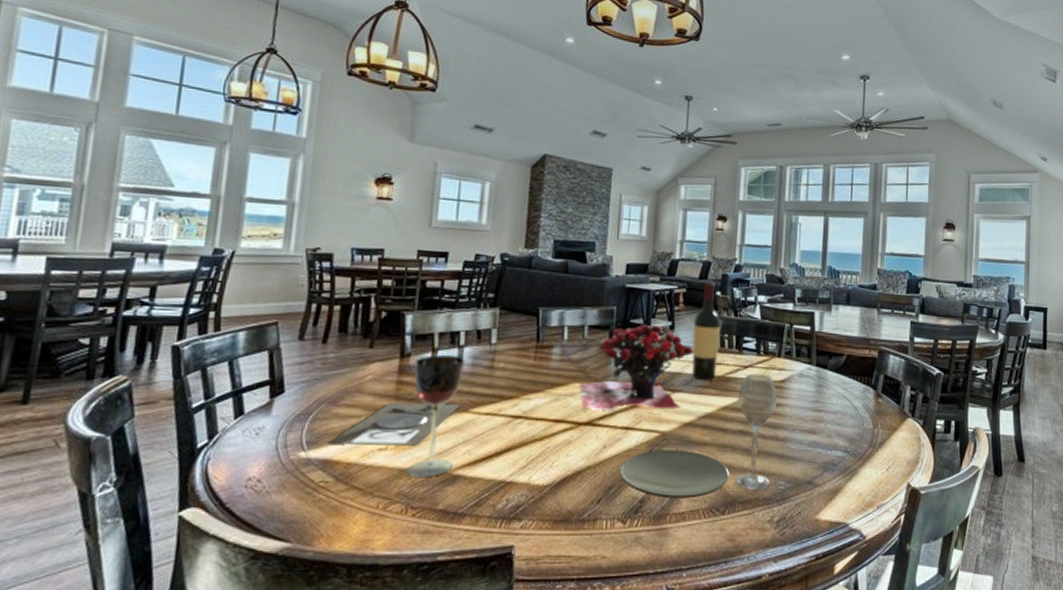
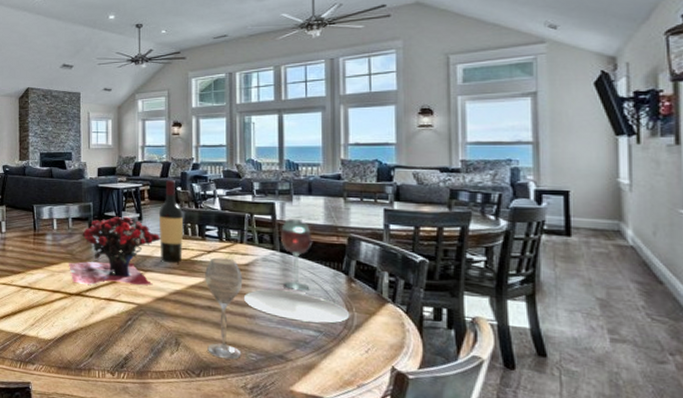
plate: present [619,450,730,499] -> none [105,318,202,361]
plate: none [778,409,876,444] -> present [244,290,350,325]
wineglass: none [817,330,847,407] -> present [281,218,311,290]

